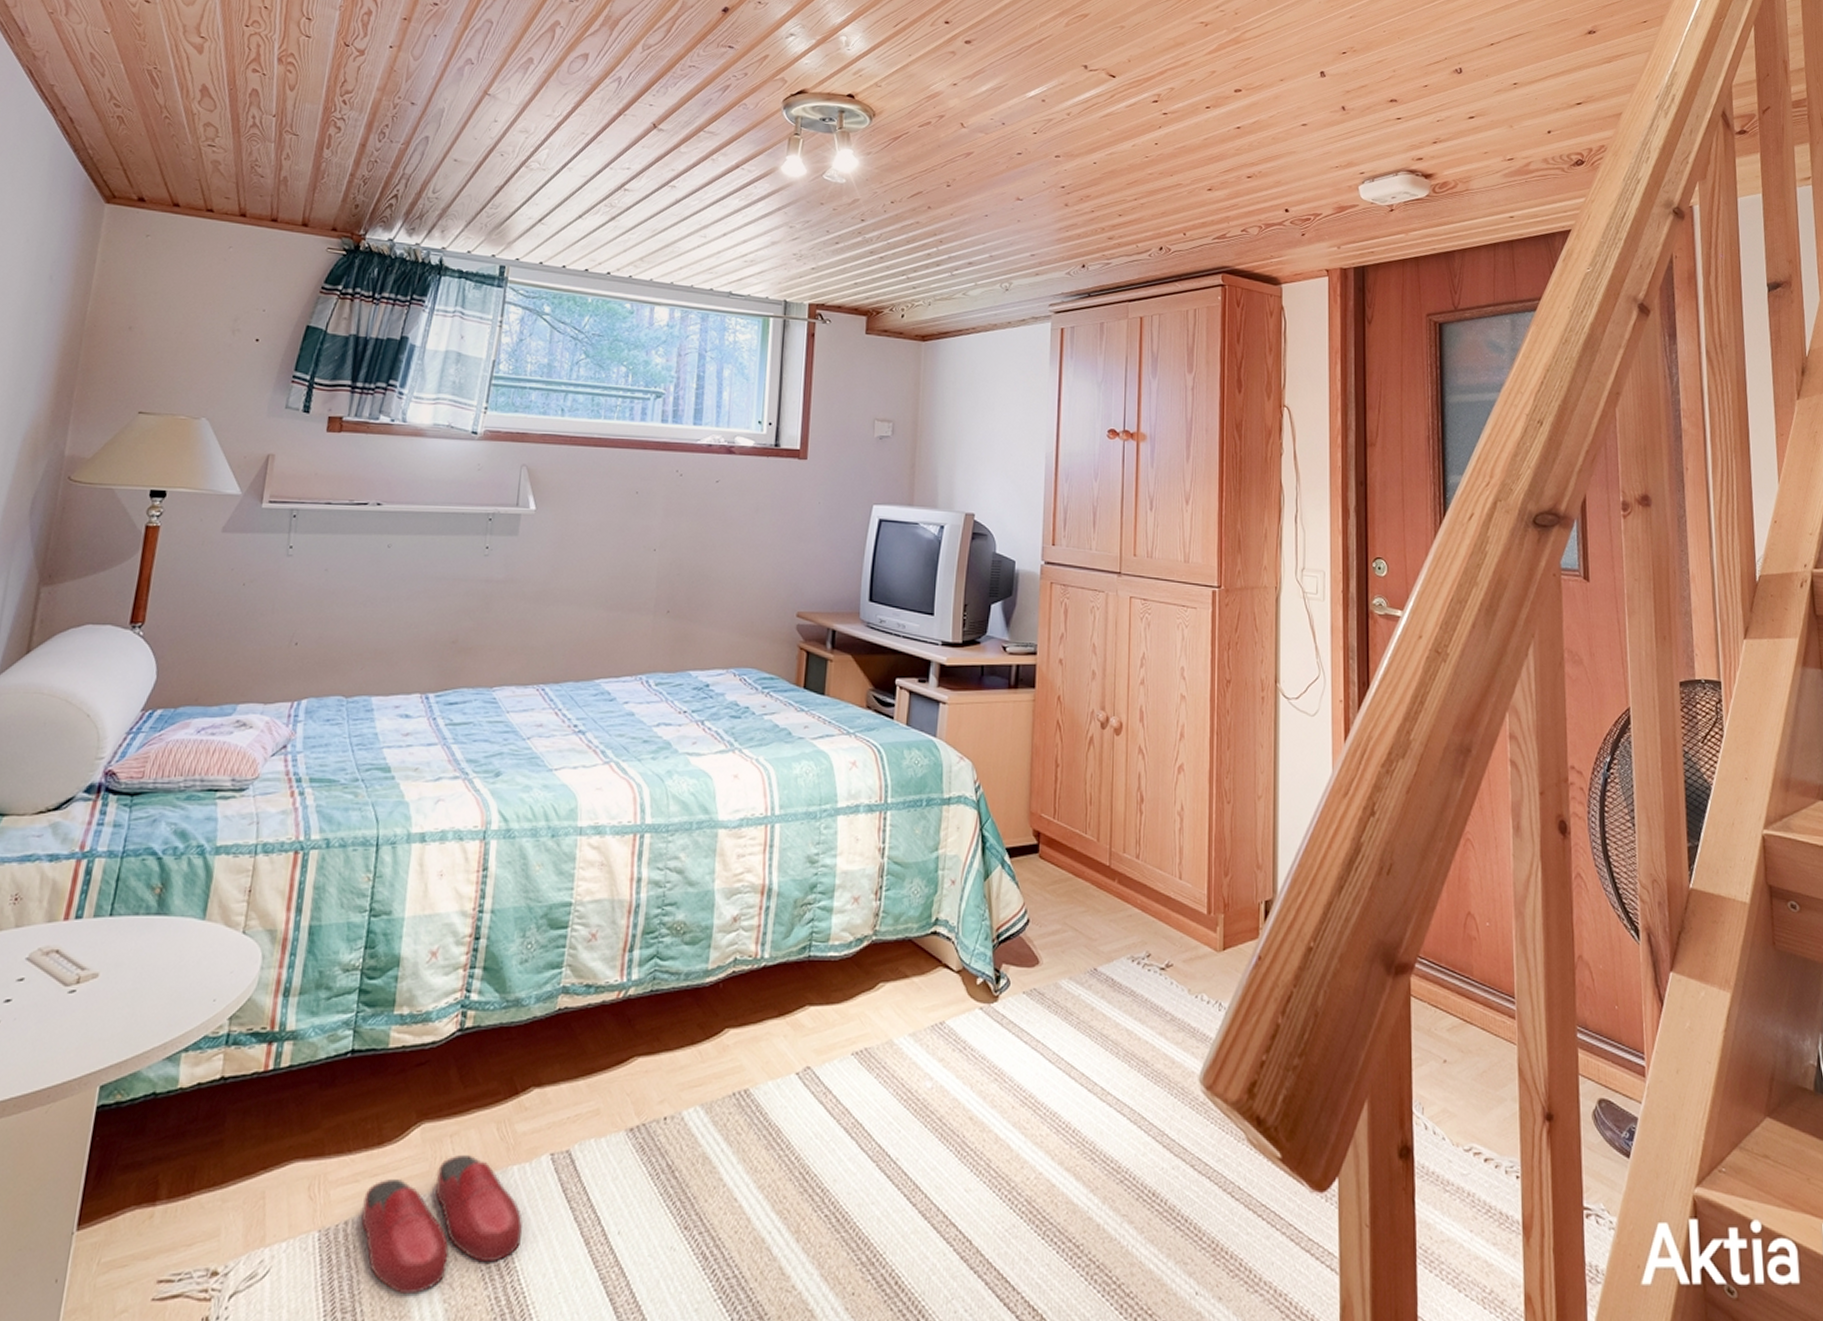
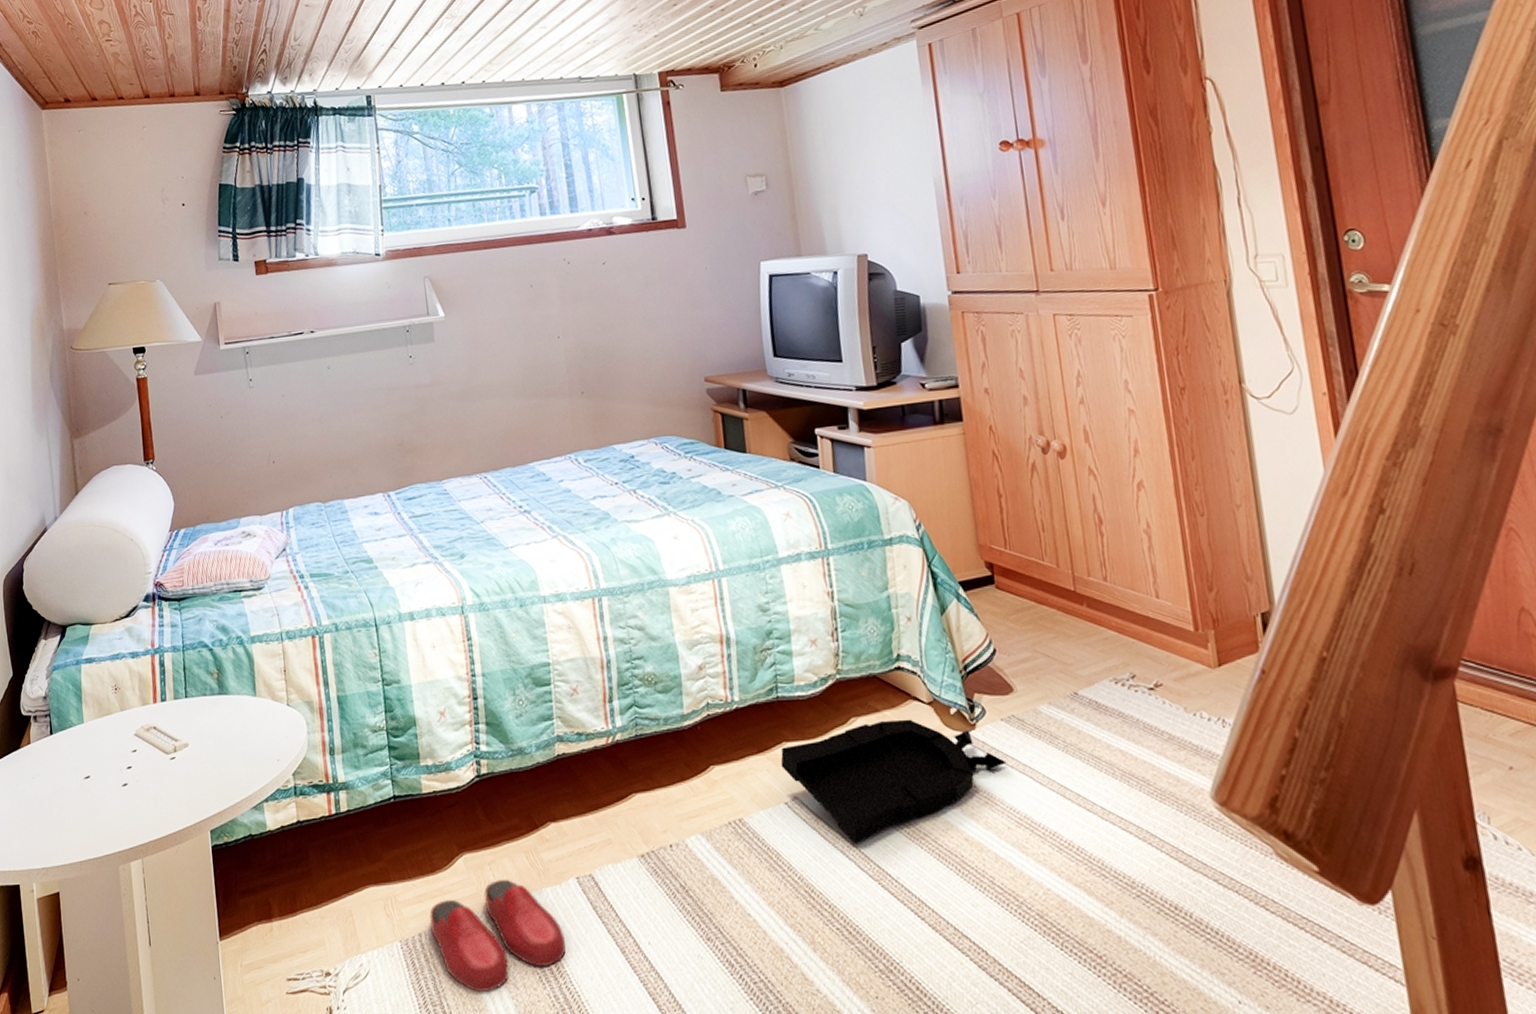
backpack: none [799,987,1022,1121] -> present [780,719,1007,844]

